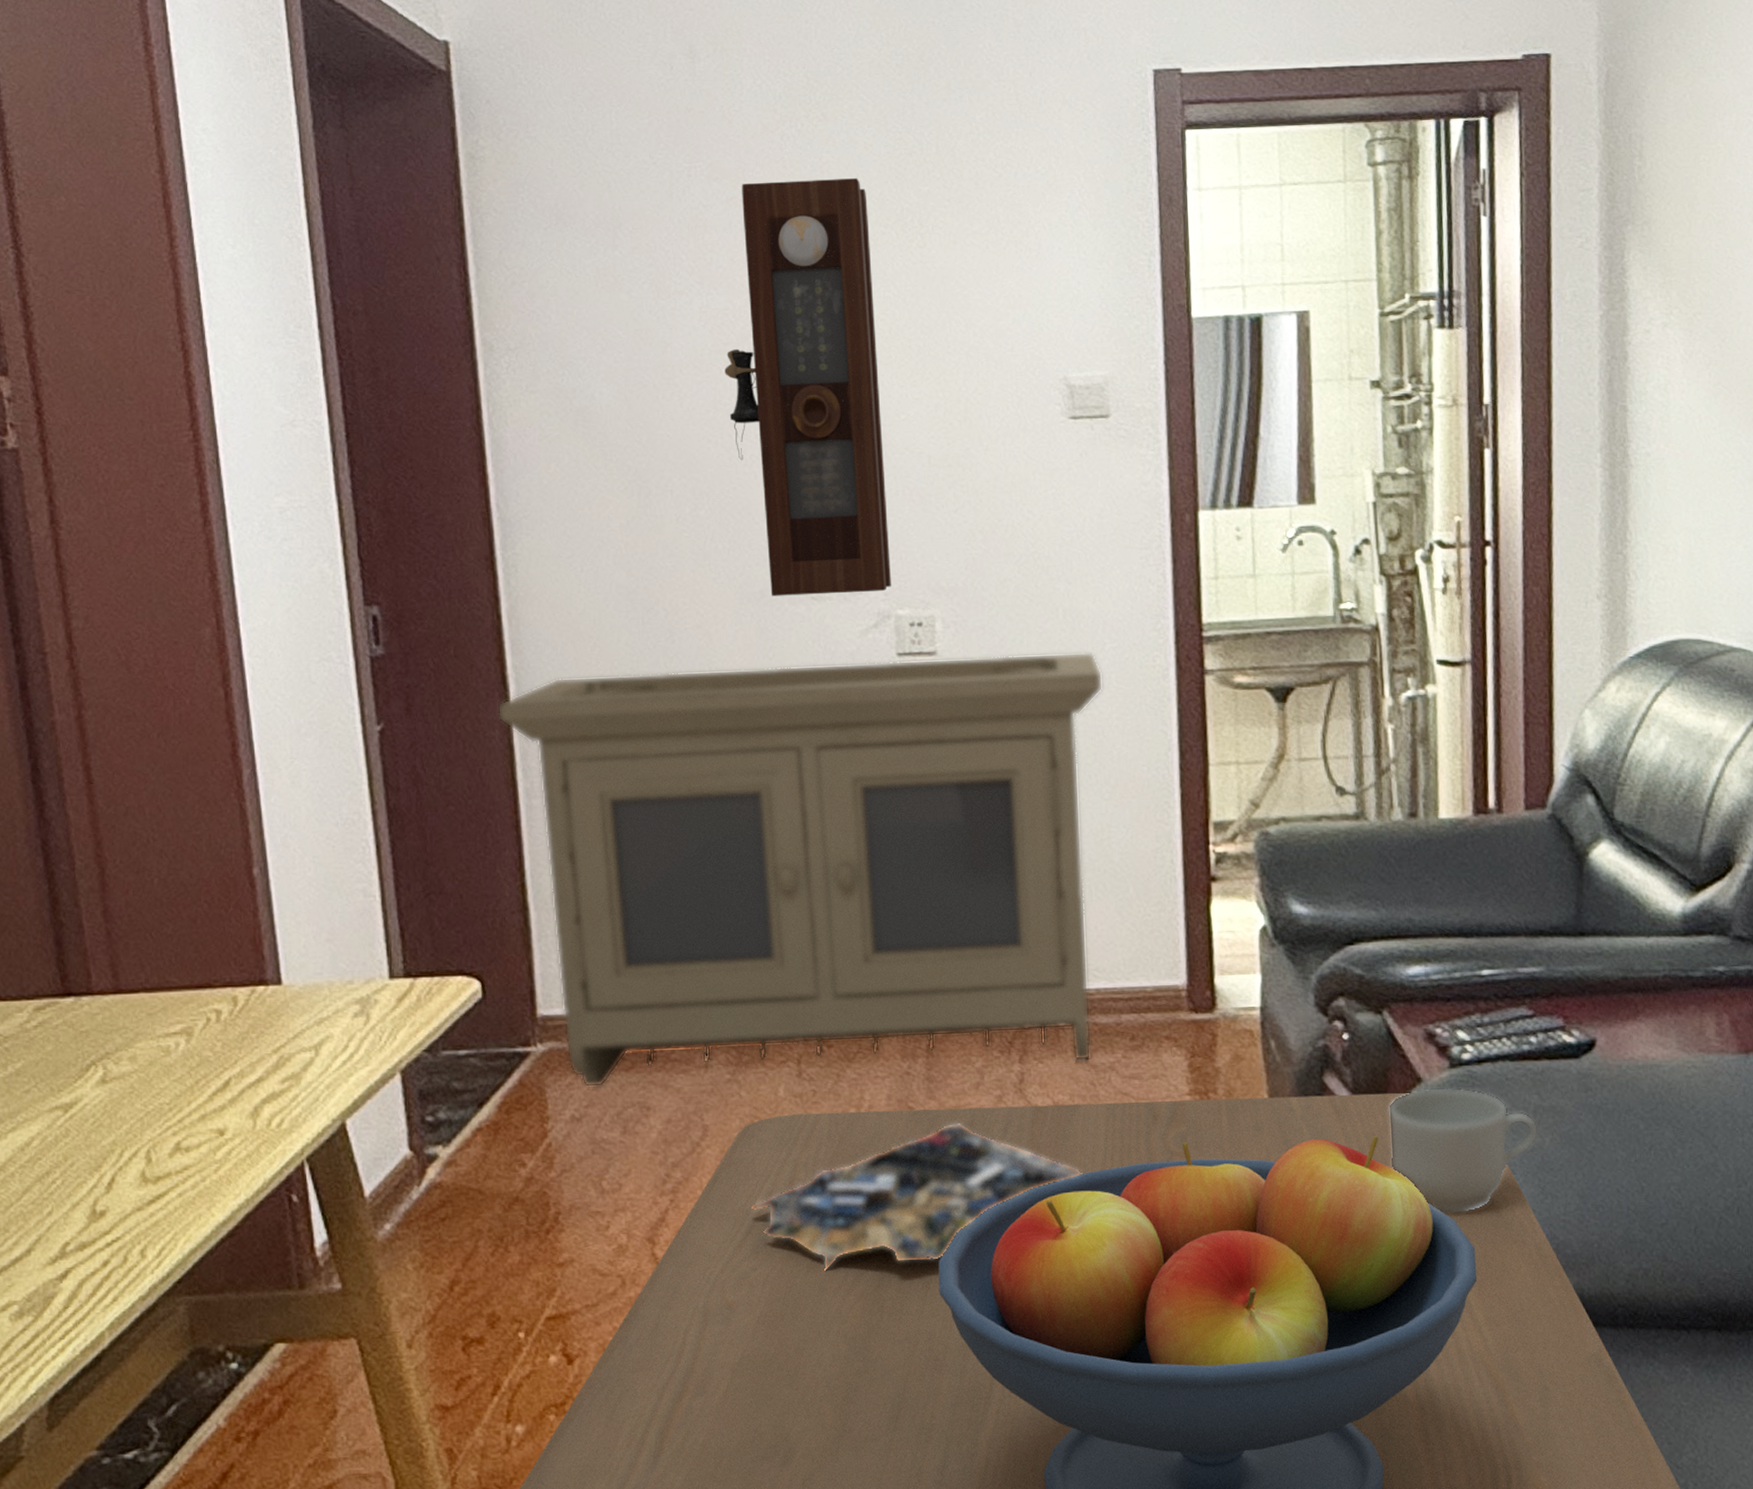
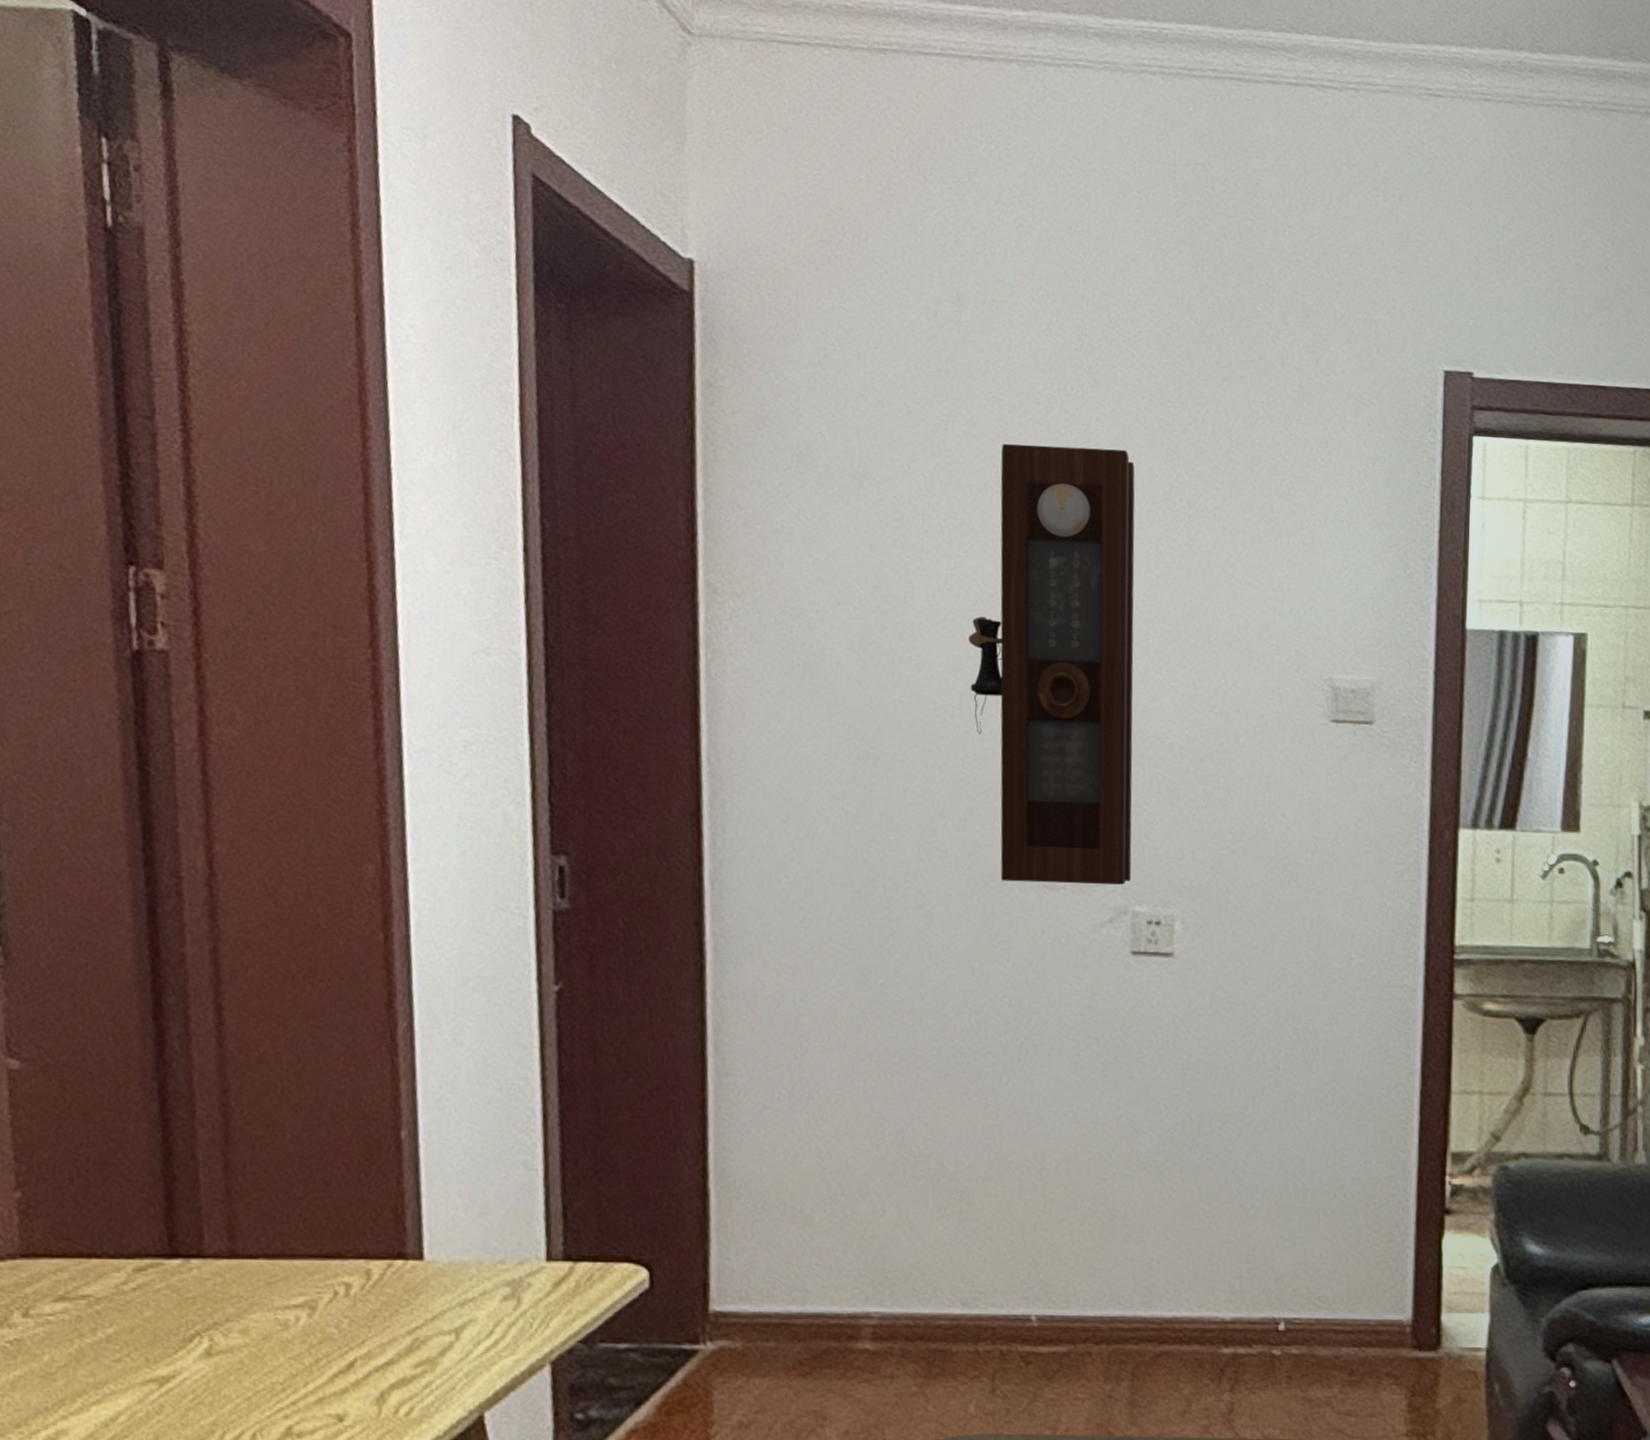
storage cabinet: present [497,652,1104,1088] -> none [691,949,1347,1394]

